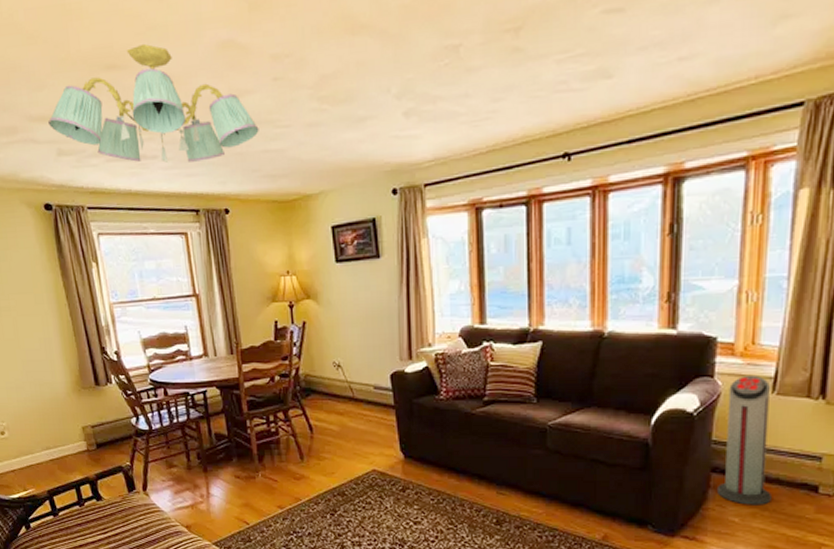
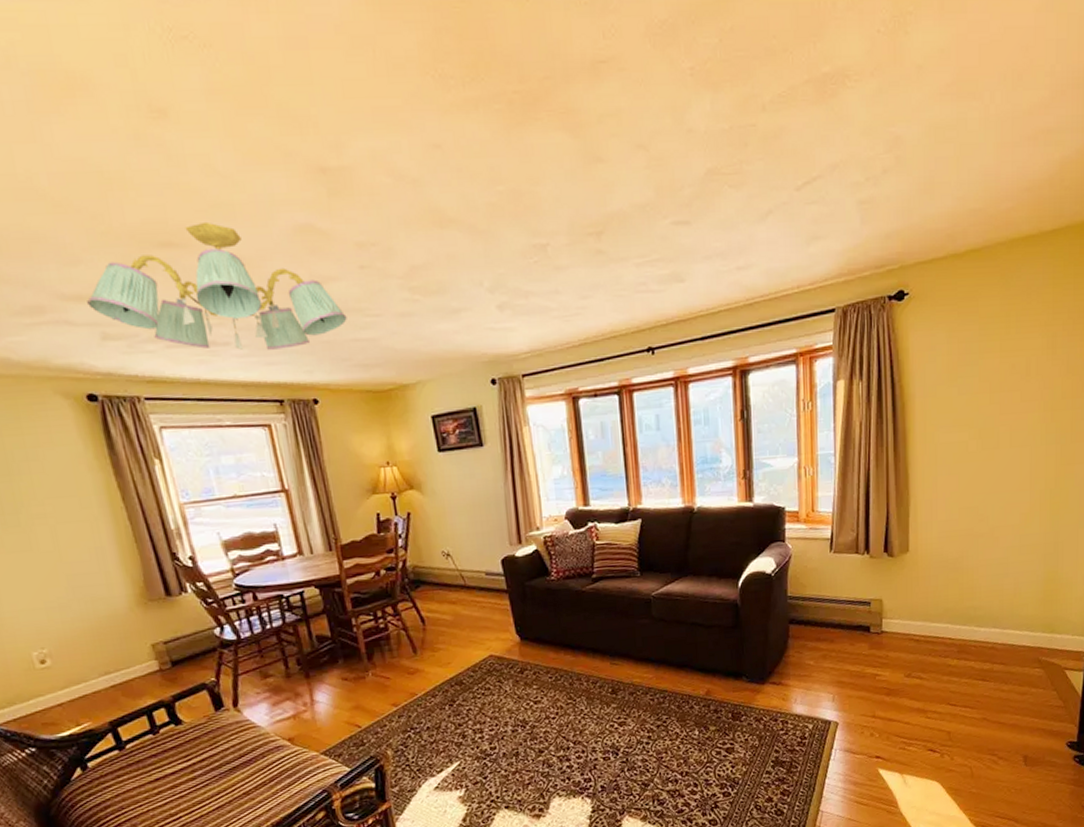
air purifier: present [716,376,771,505] -> none [794,538,836,649]

